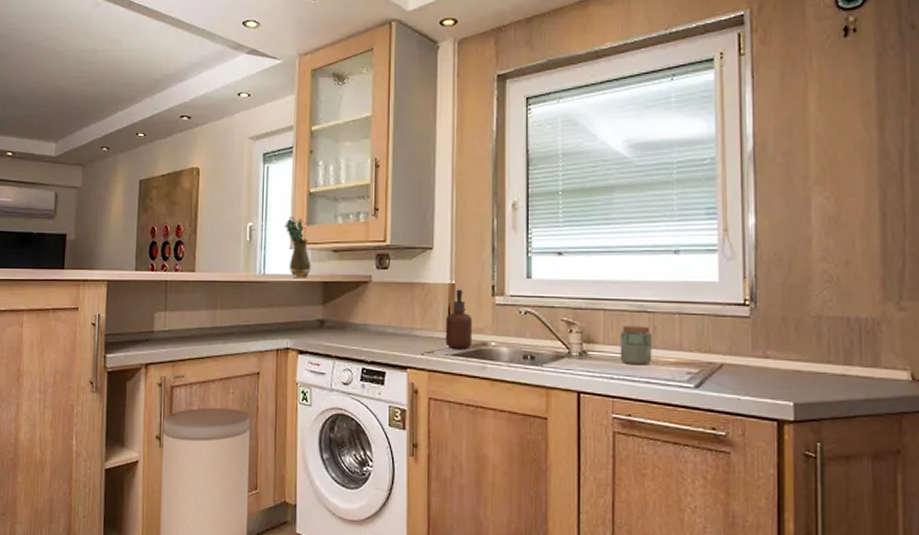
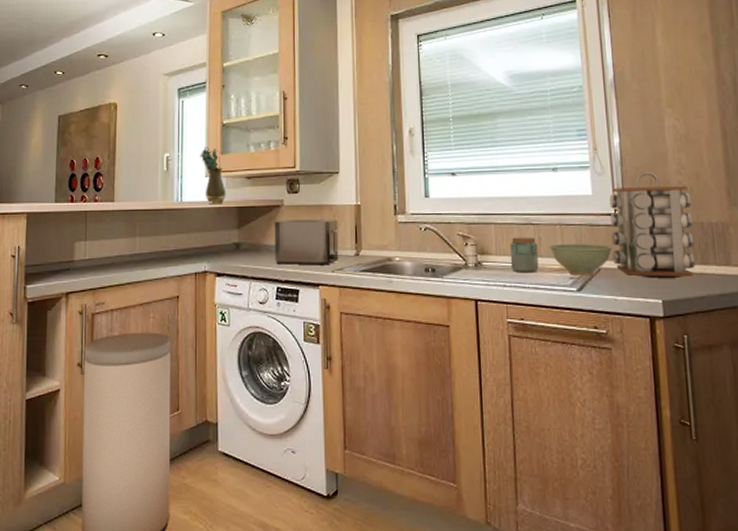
toaster: none [361,297,431,347] -> present [274,219,340,266]
soap dispenser: present [445,289,473,349] -> none [353,209,379,265]
bowl: none [666,335,738,372] -> present [550,244,612,276]
spice rack: none [738,257,838,379] -> present [609,171,695,278]

